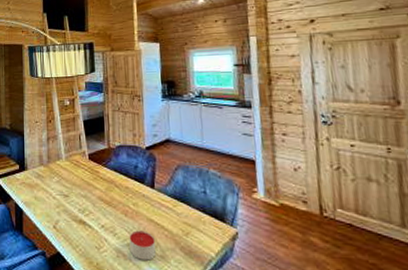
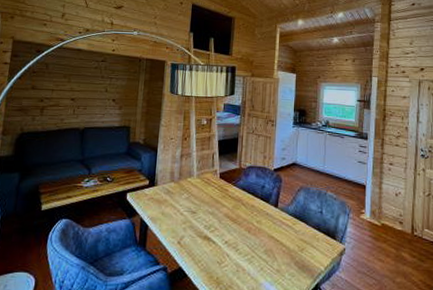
candle: present [129,230,156,261] -> none [249,246,273,274]

